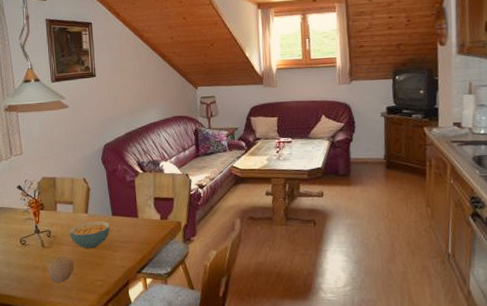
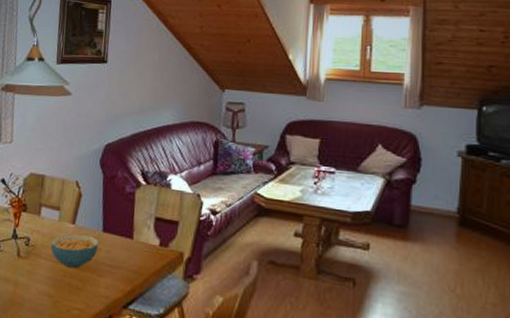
fruit: present [47,256,75,283] -> none [19,270,51,304]

